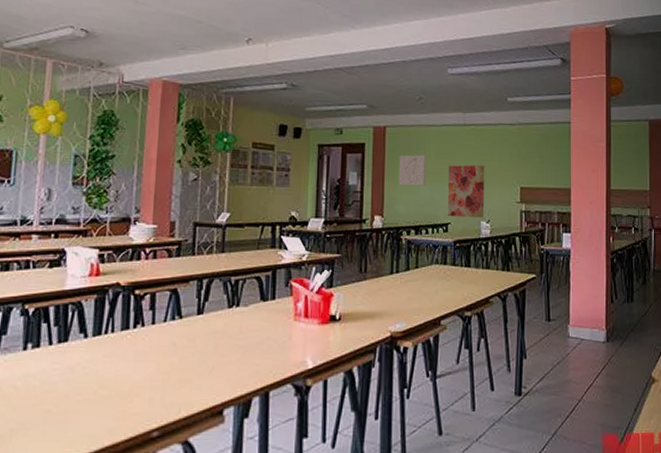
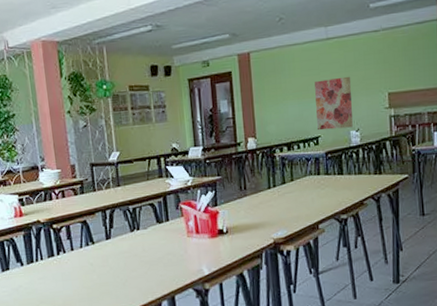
wall art: present [399,154,427,185] -> none [265,74,293,106]

